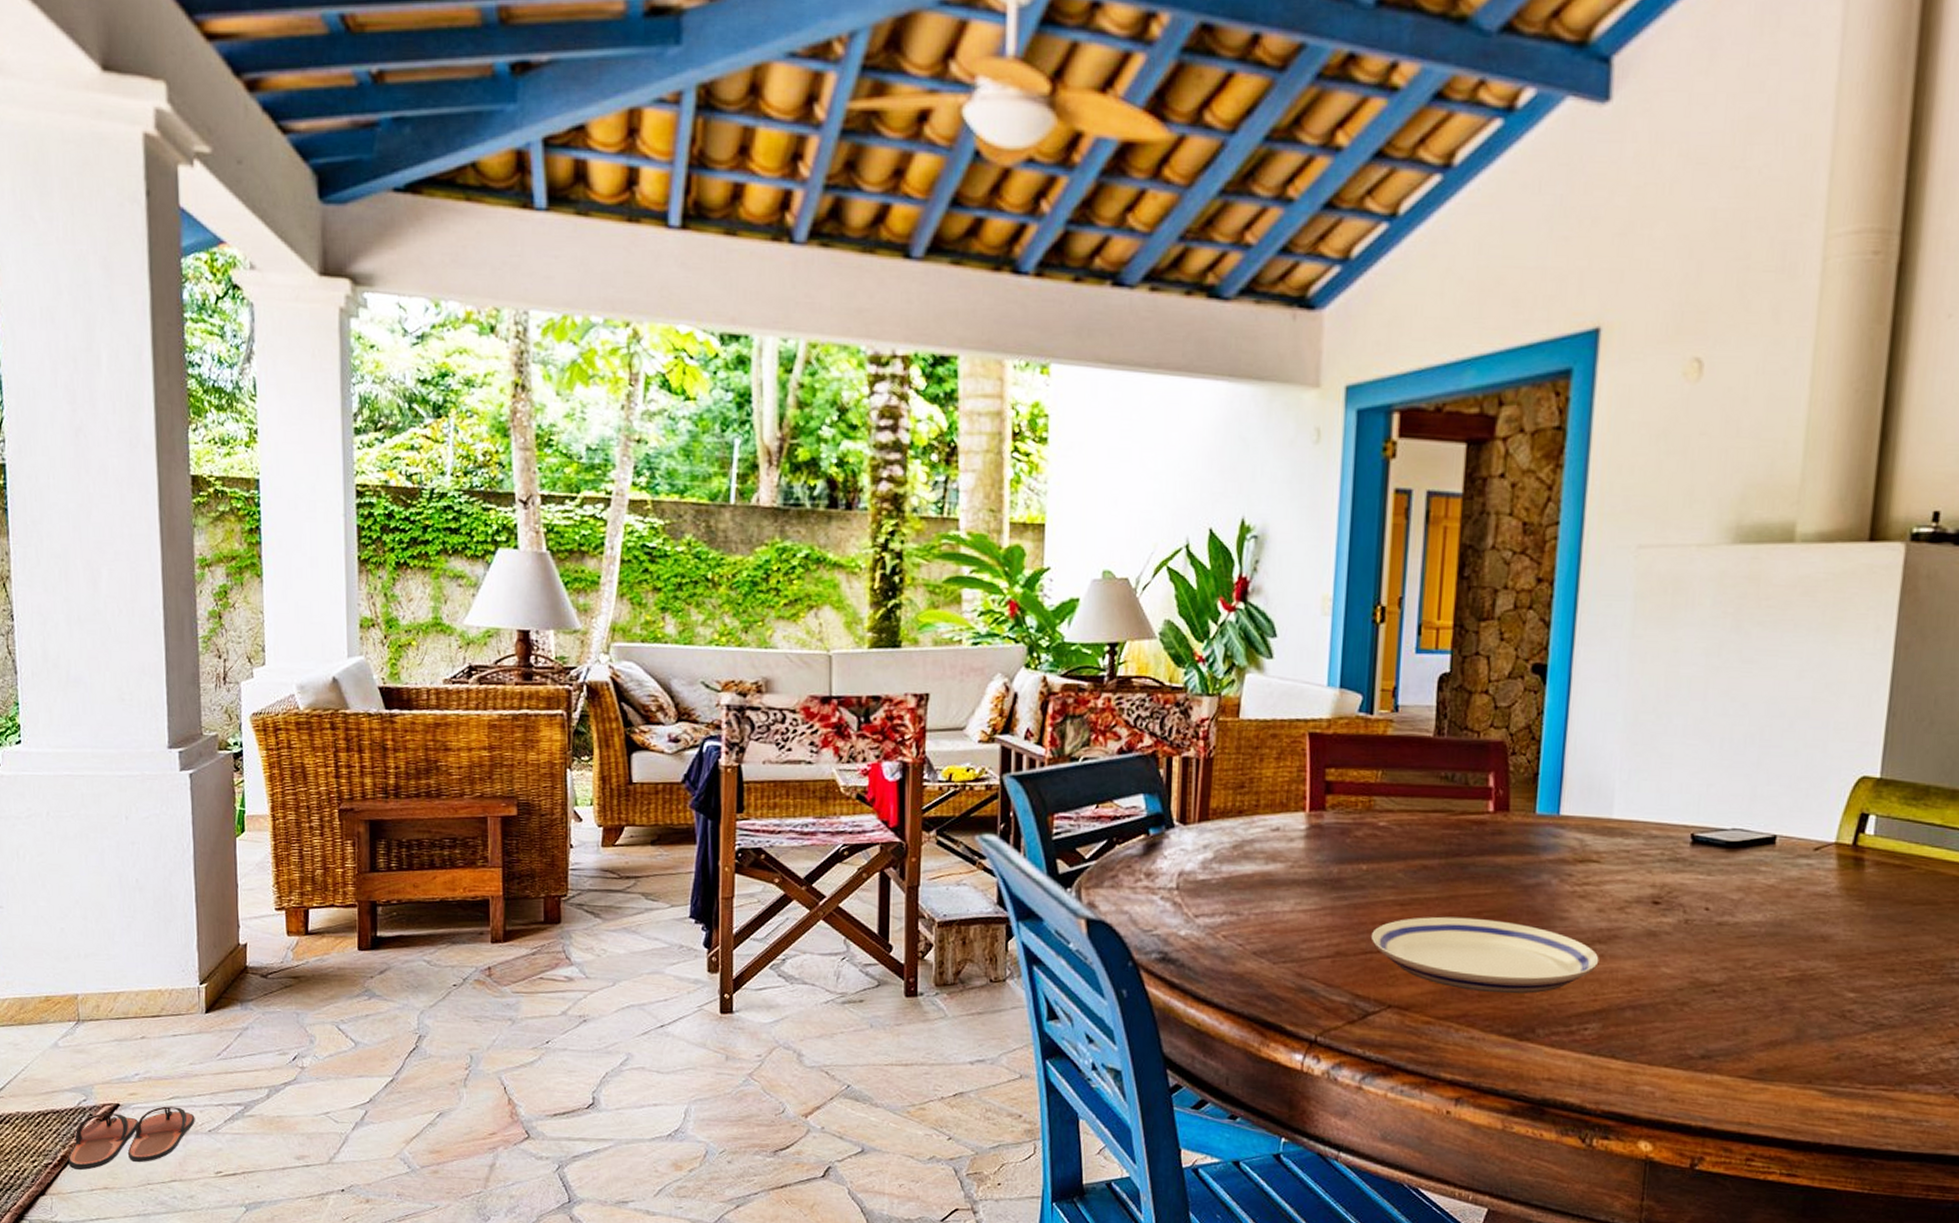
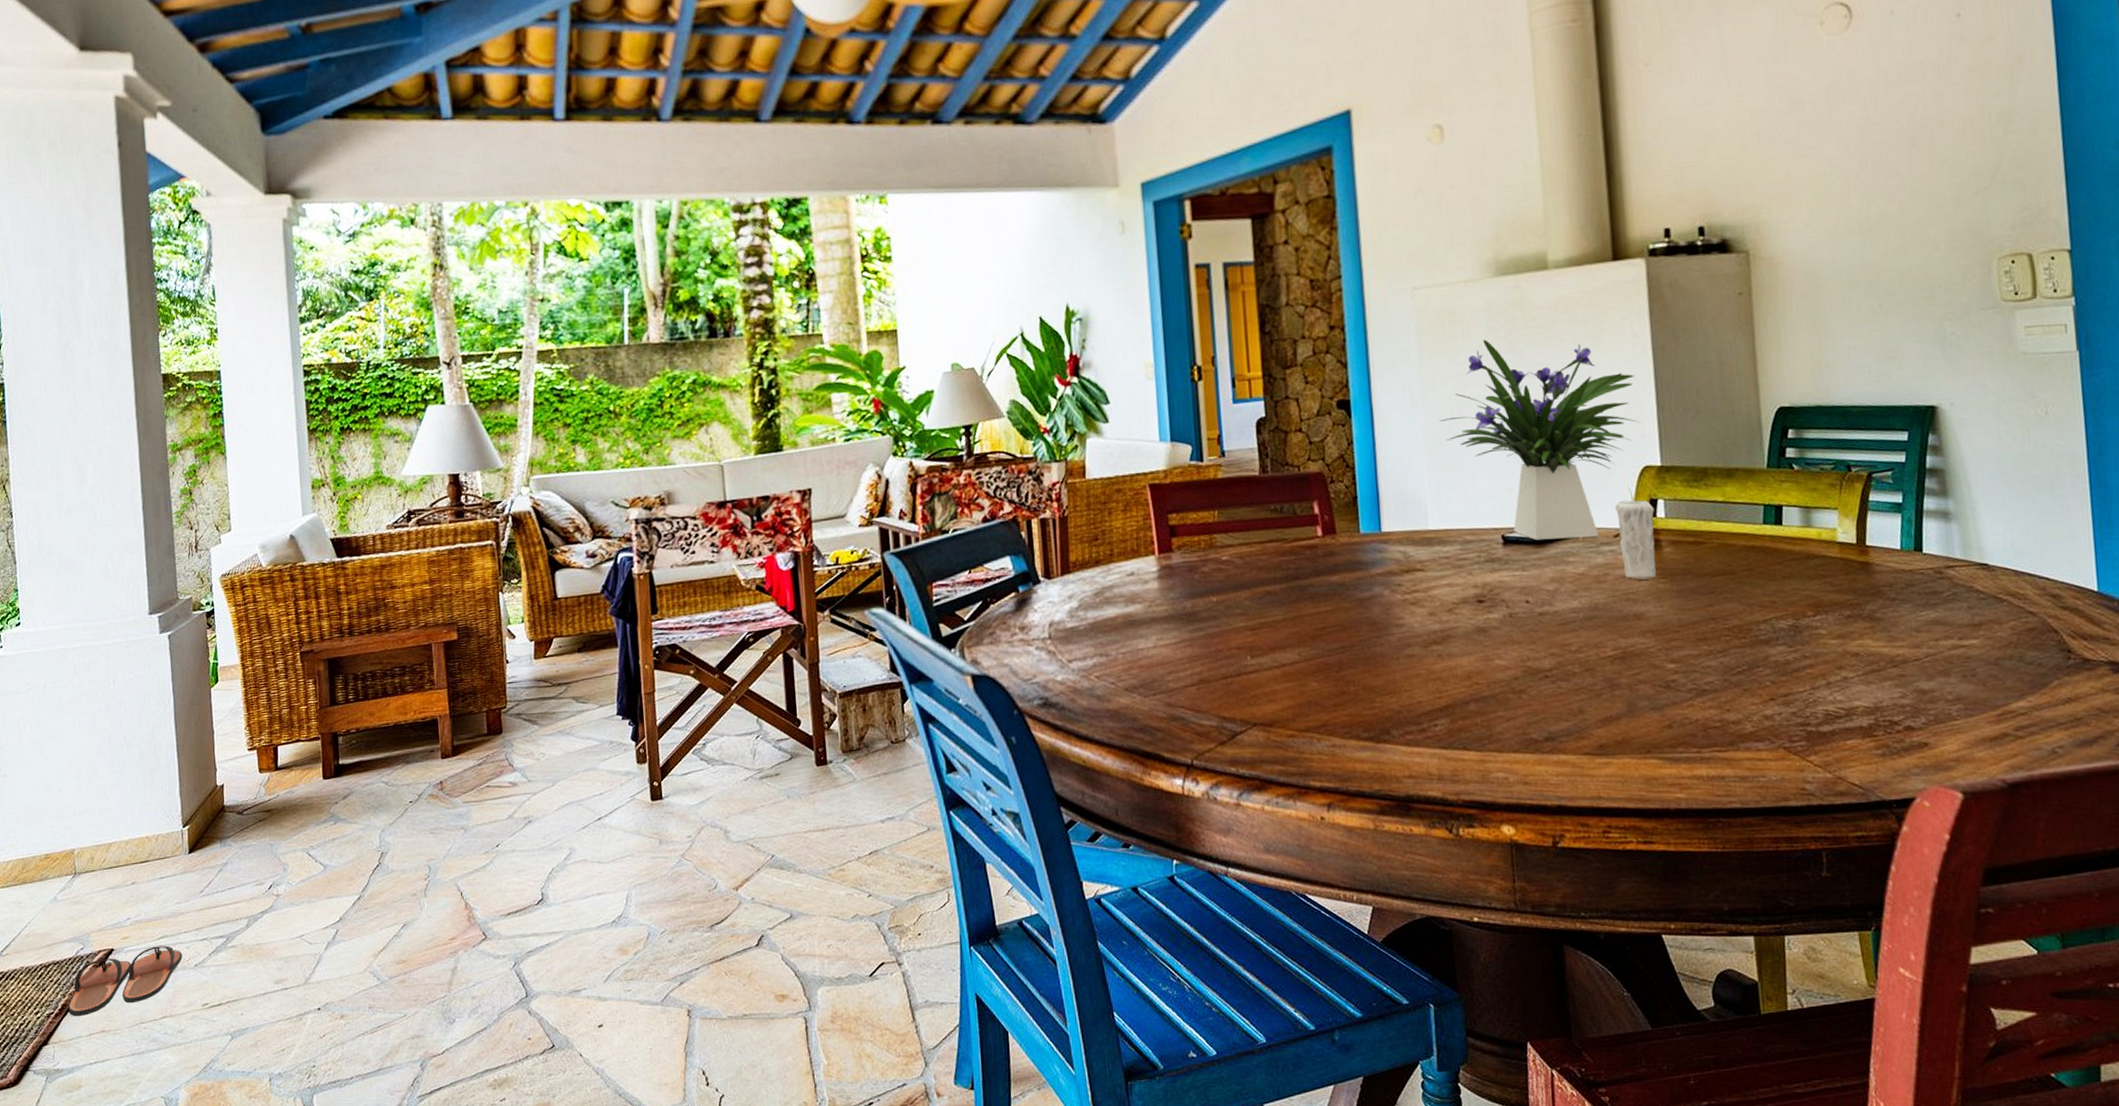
plate: present [1370,916,1599,994] -> none [1228,634,1438,702]
flower arrangement: none [1643,614,1869,847] -> present [1439,339,1641,541]
candle: none [1818,798,1864,900] -> present [1615,488,1657,580]

